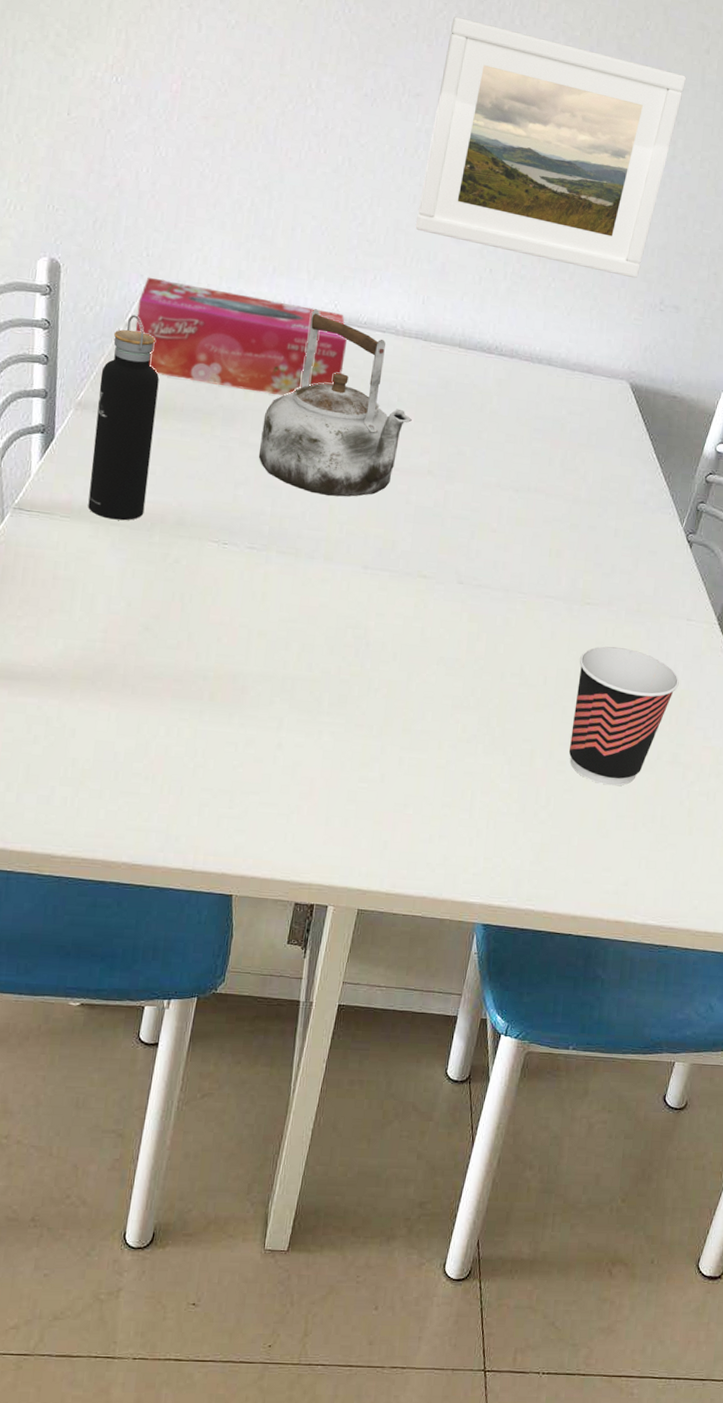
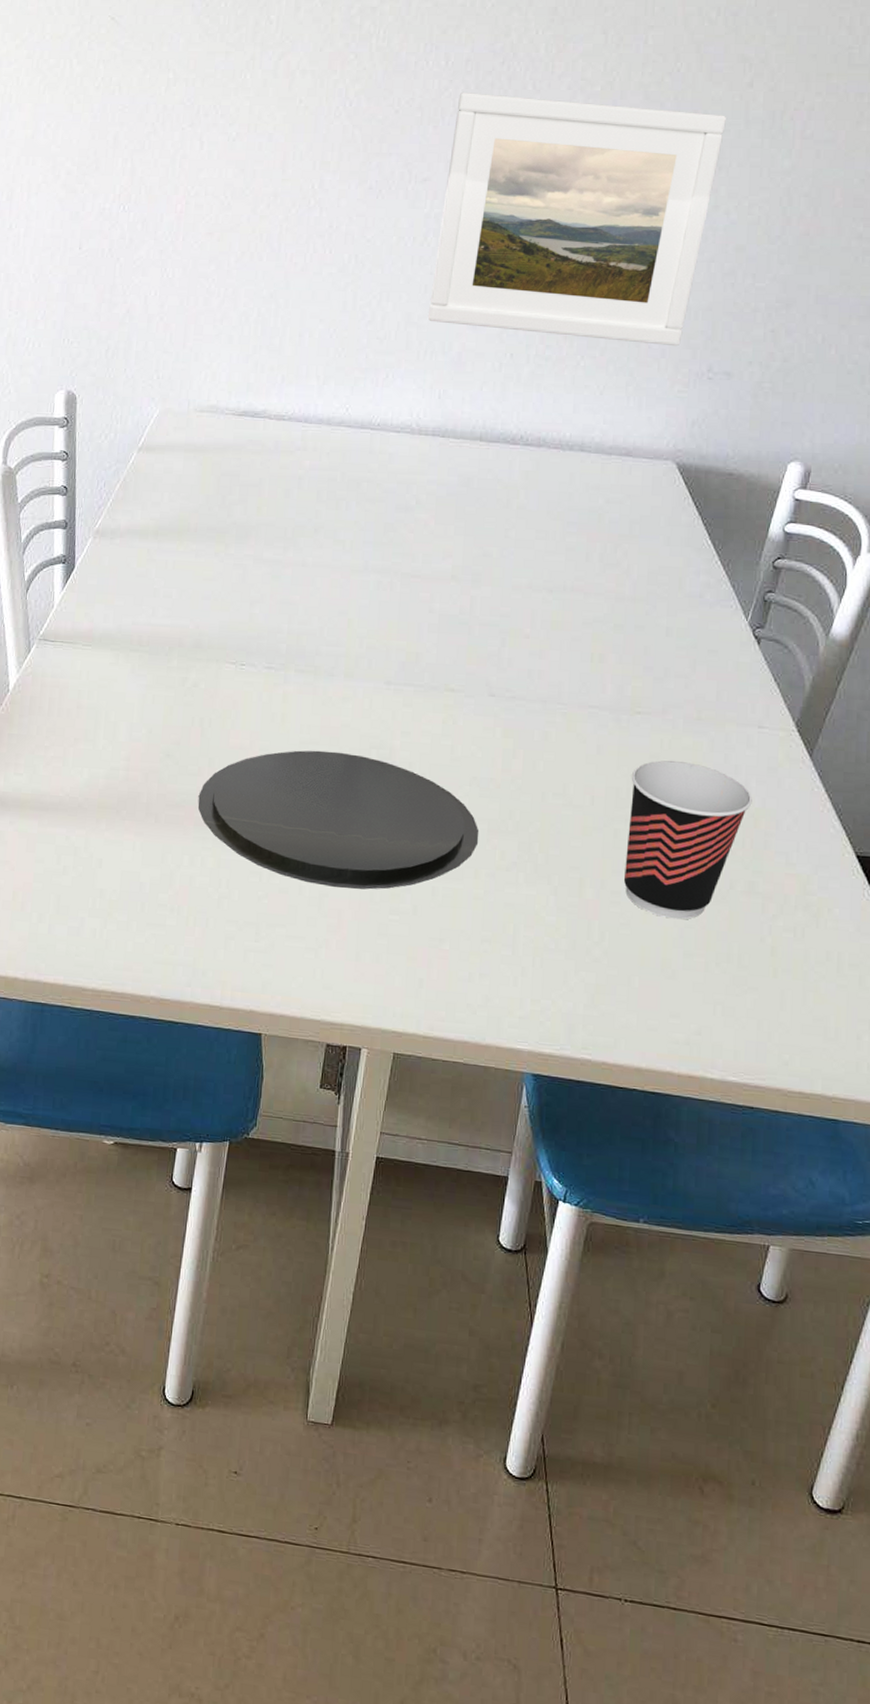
water bottle: present [88,315,159,521] -> none [108,438,173,646]
tissue box: present [135,277,348,396] -> none [148,399,361,508]
plate: none [176,627,444,759] -> present [198,750,479,890]
kettle: present [258,309,412,497] -> none [273,415,432,610]

